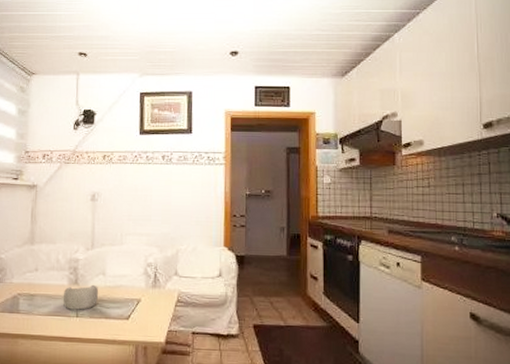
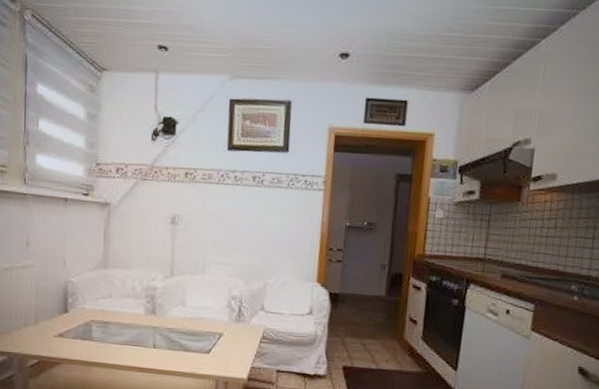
decorative bowl: present [62,284,99,310] -> none [139,315,178,341]

